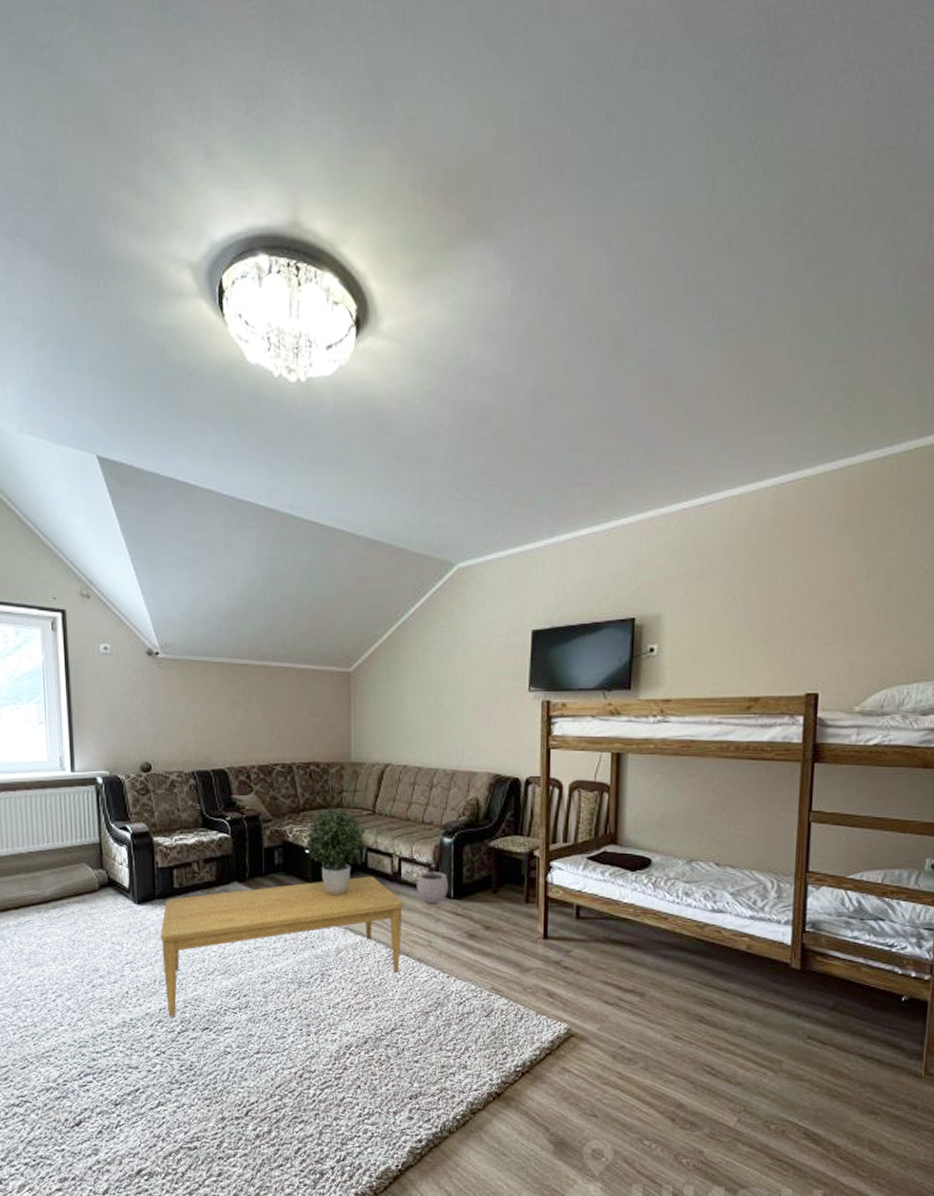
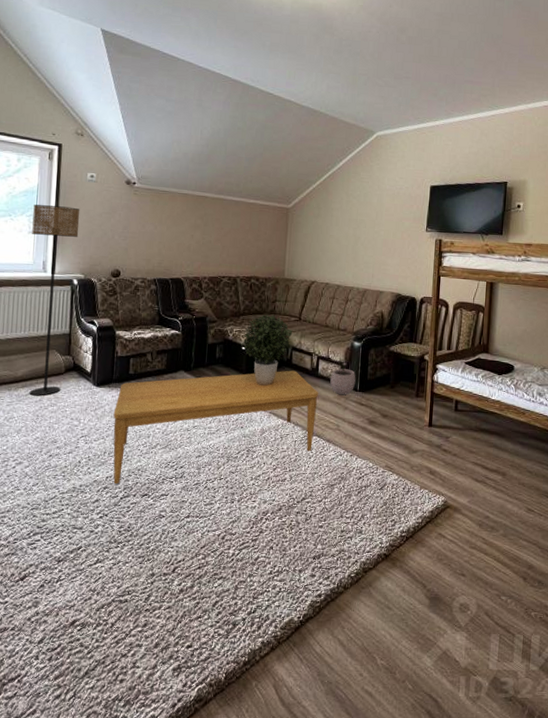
floor lamp: none [41,687,98,918] -> present [29,204,80,396]

